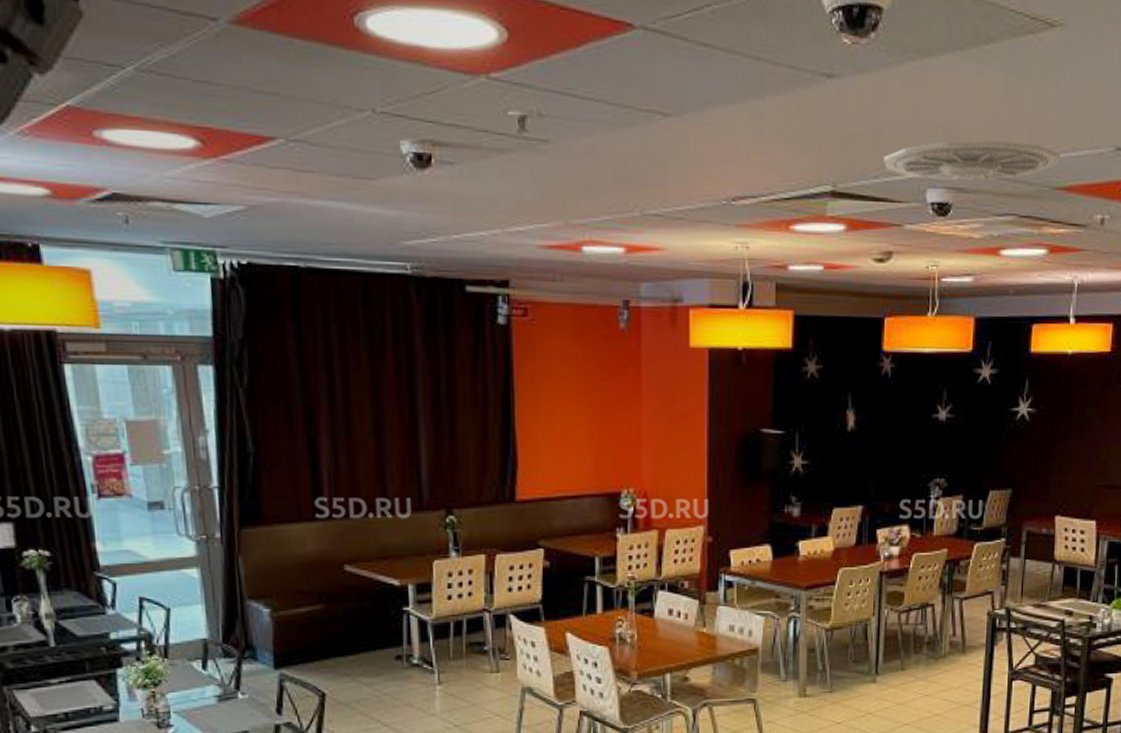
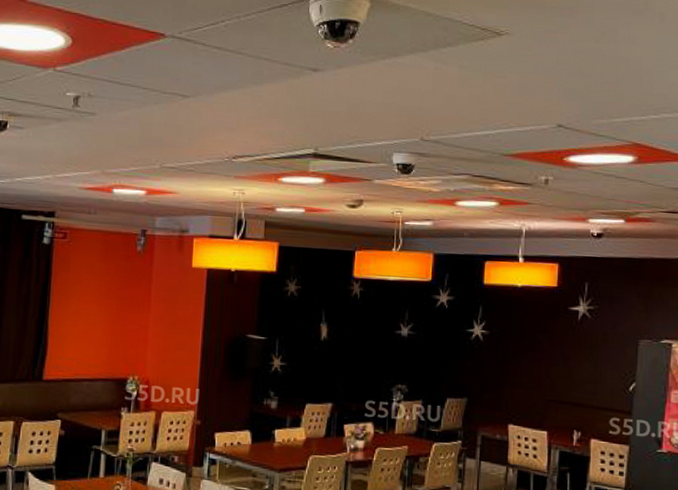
ceiling vent: present [884,140,1060,181] -> none [357,117,508,148]

